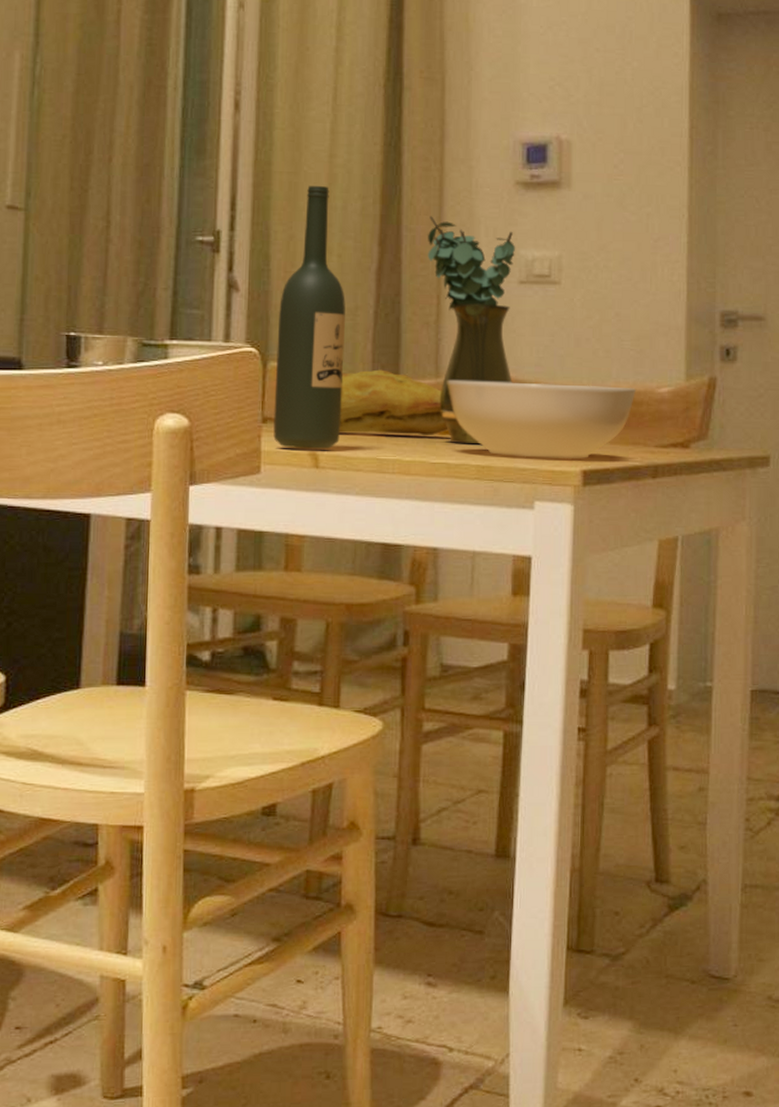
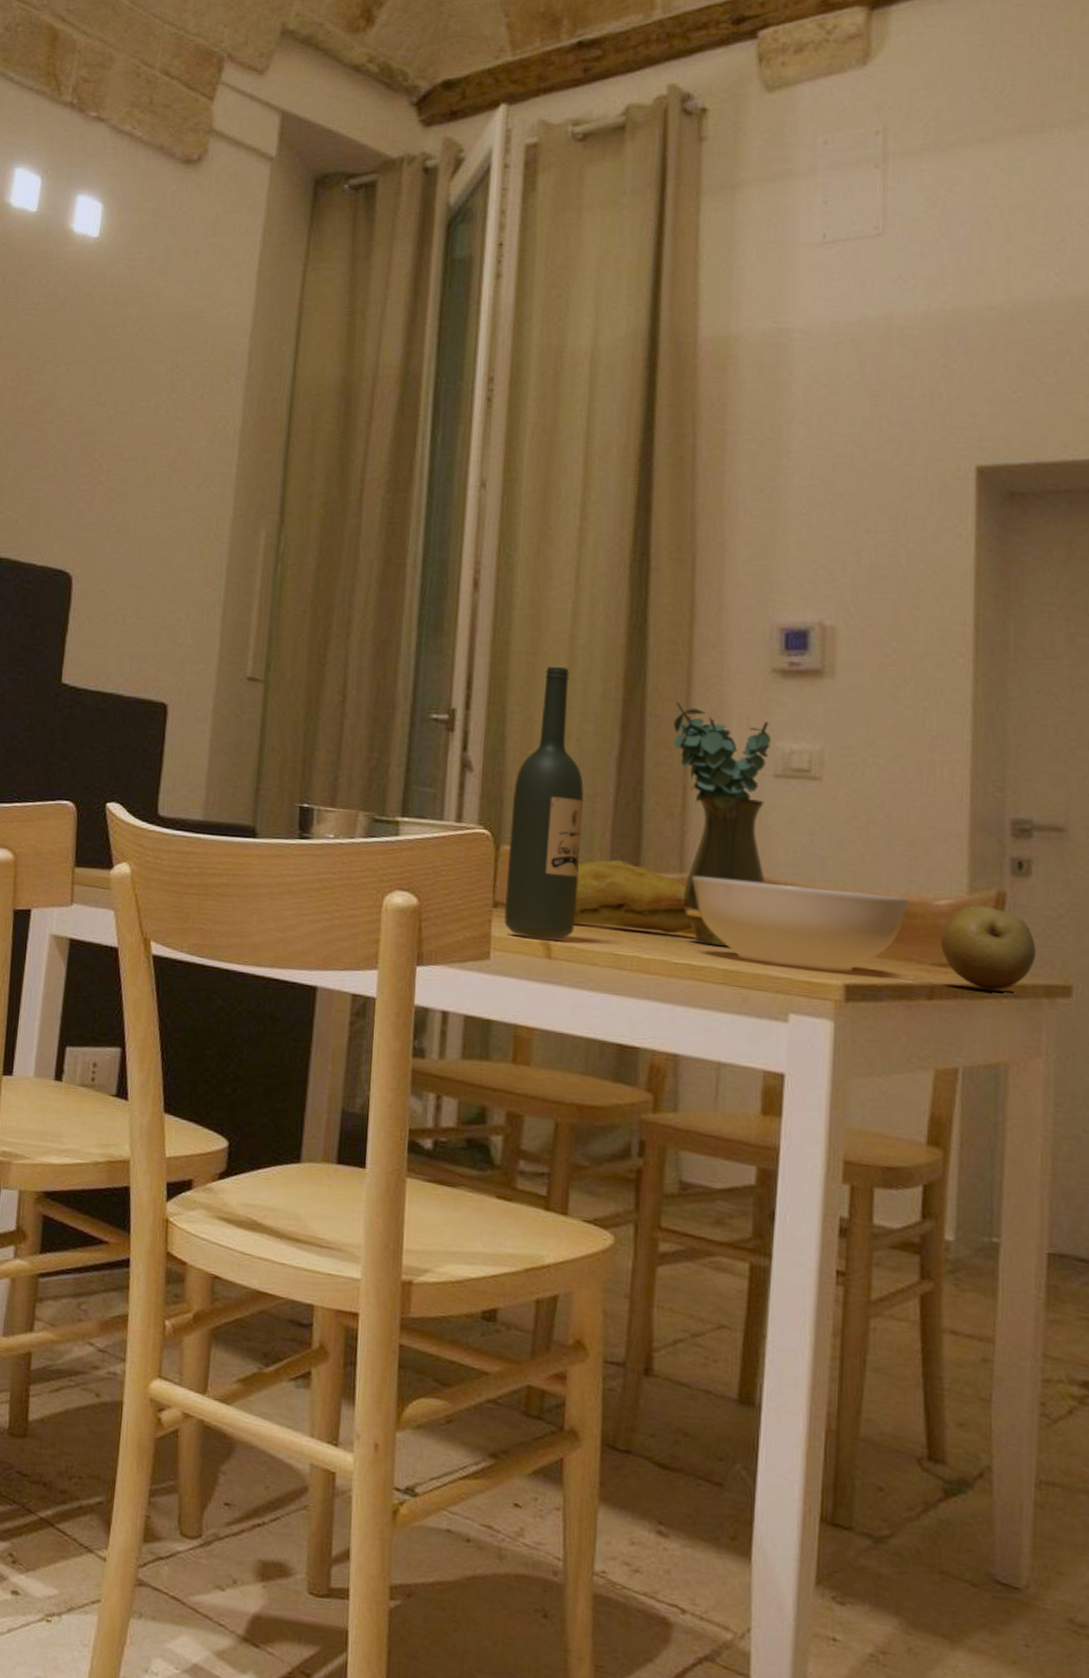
fruit: none [662,390,741,465] -> present [940,905,1036,990]

